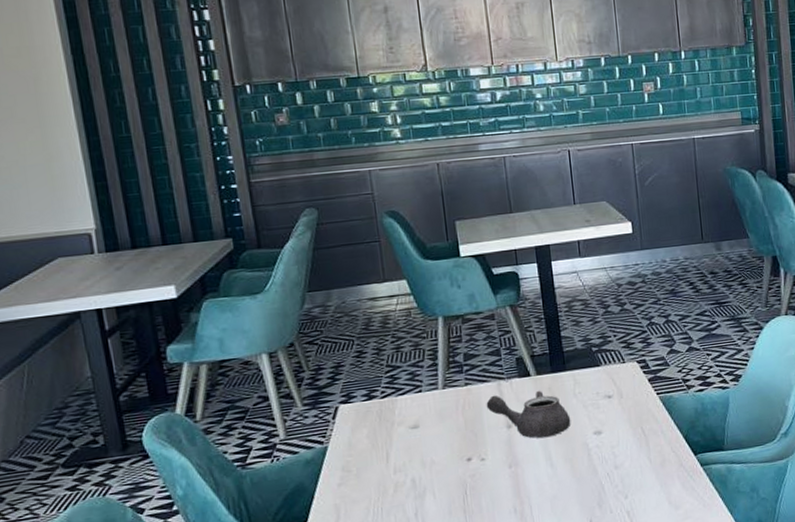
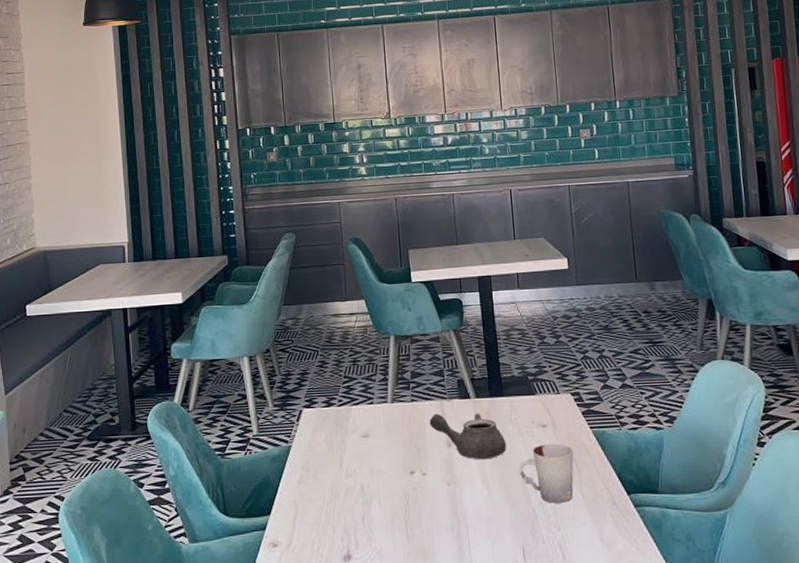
cup: none [584,413,641,473] -> present [519,443,574,503]

